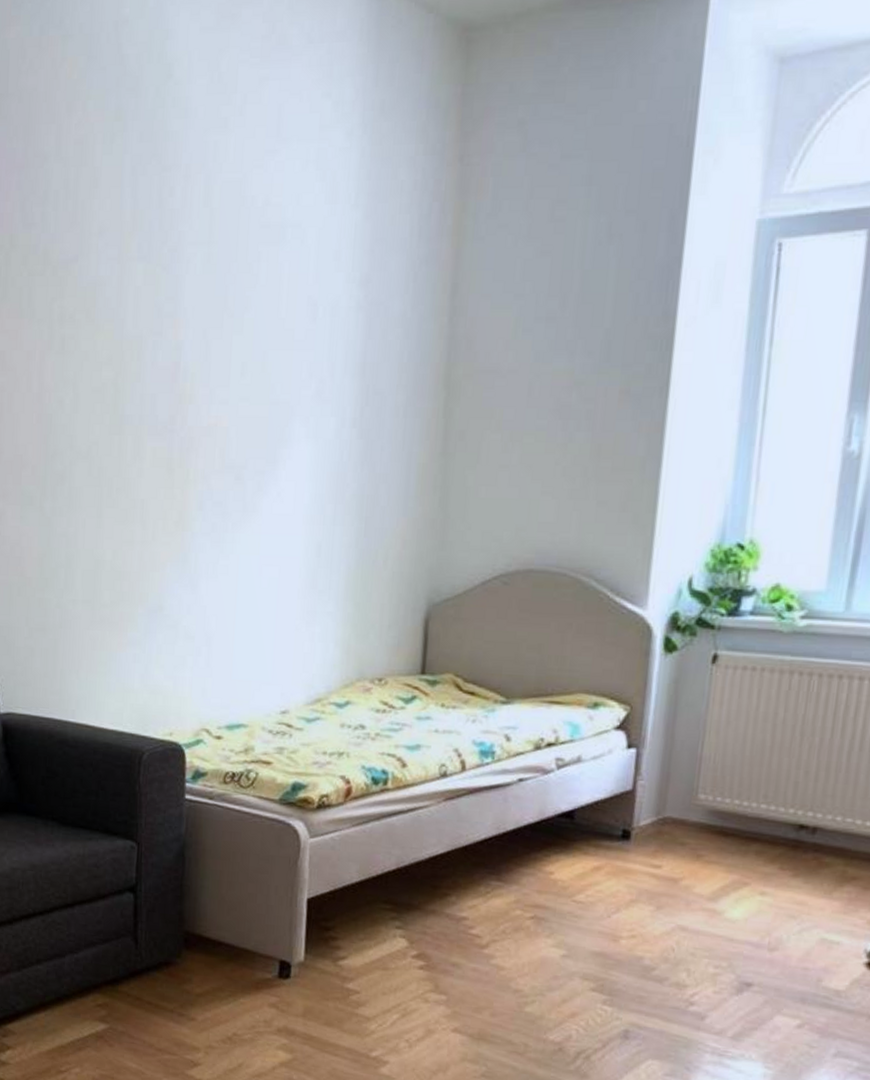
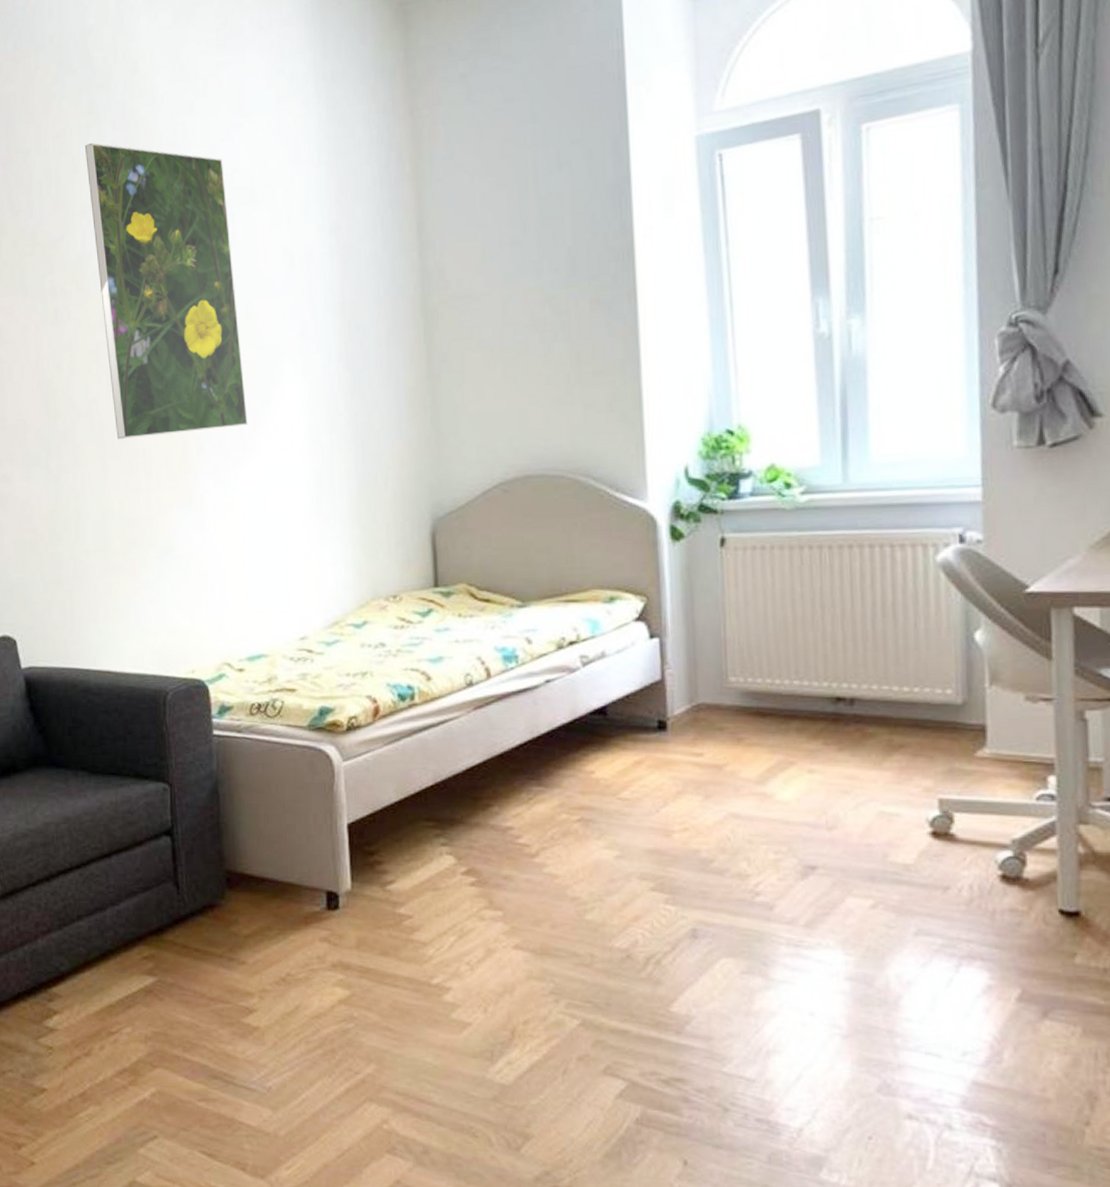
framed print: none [107,155,254,487] -> present [84,143,248,439]

